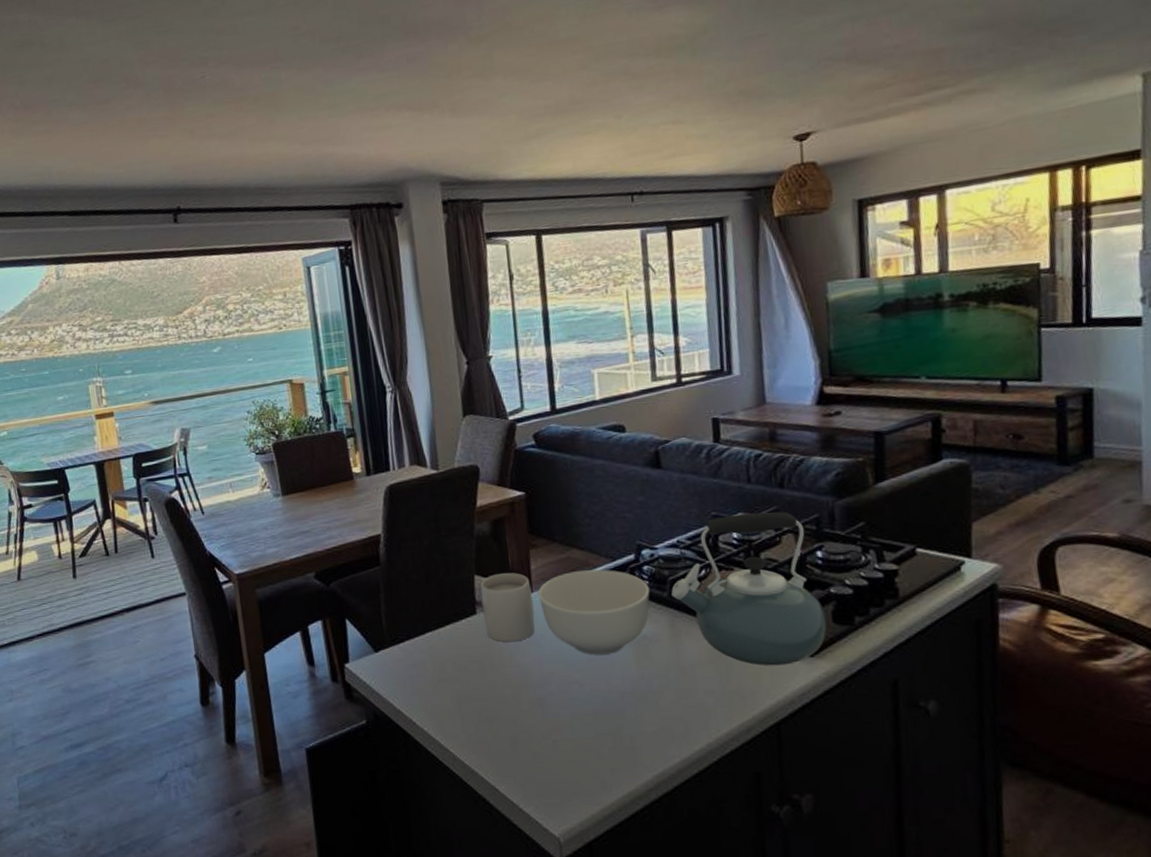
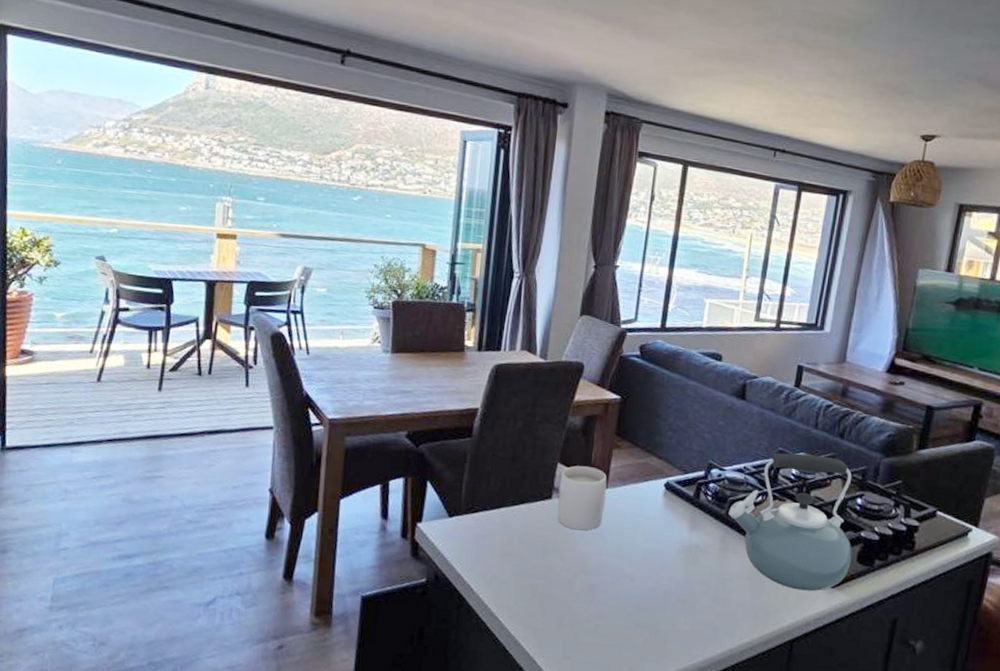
bowl: present [537,569,650,655] -> none [611,476,711,556]

